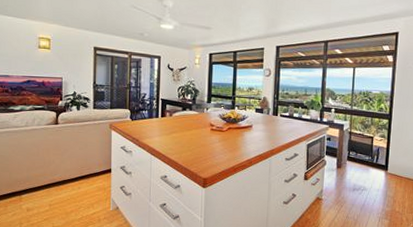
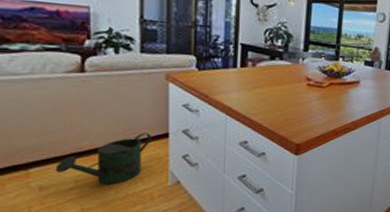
watering can: none [37,169,99,209] -> present [55,133,151,185]

